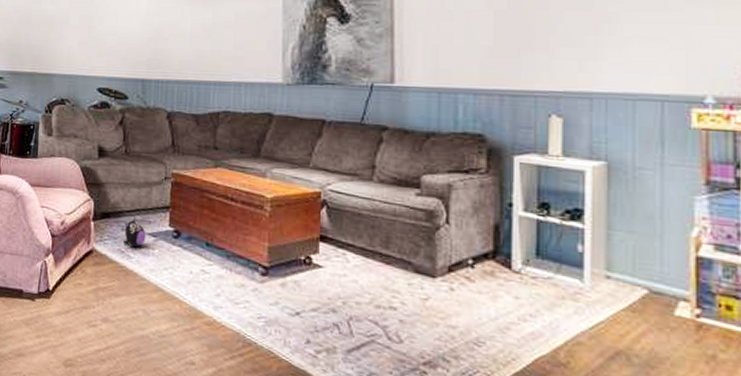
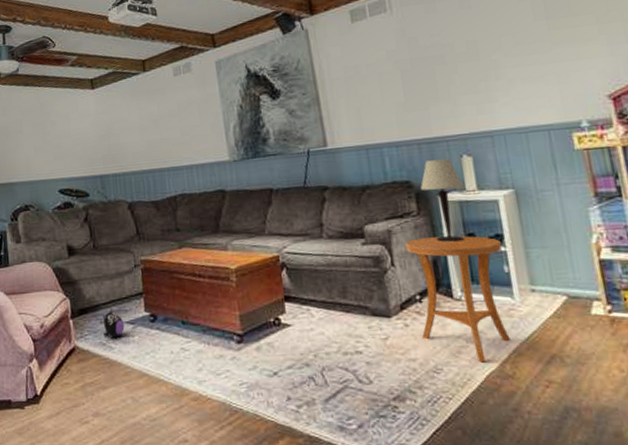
side table: none [465,198,581,345] -> present [404,236,511,363]
table lamp: none [495,115,547,210] -> present [420,159,465,242]

